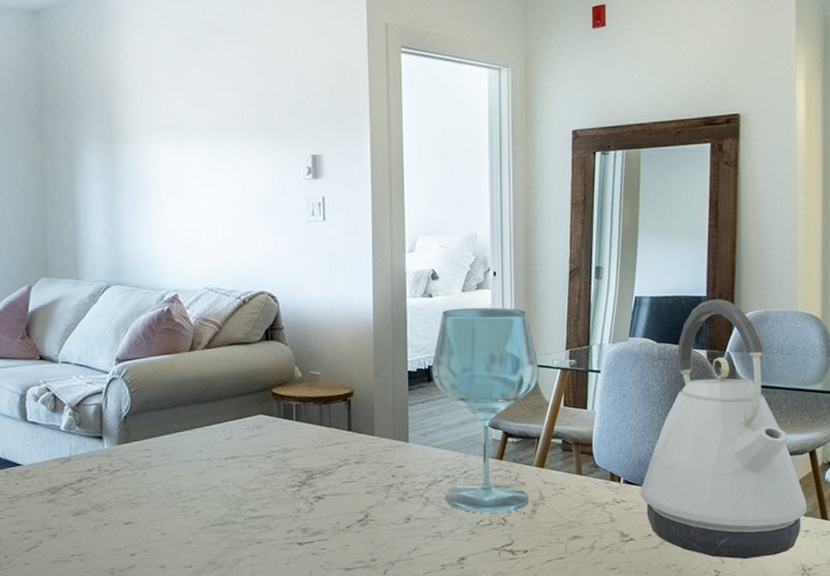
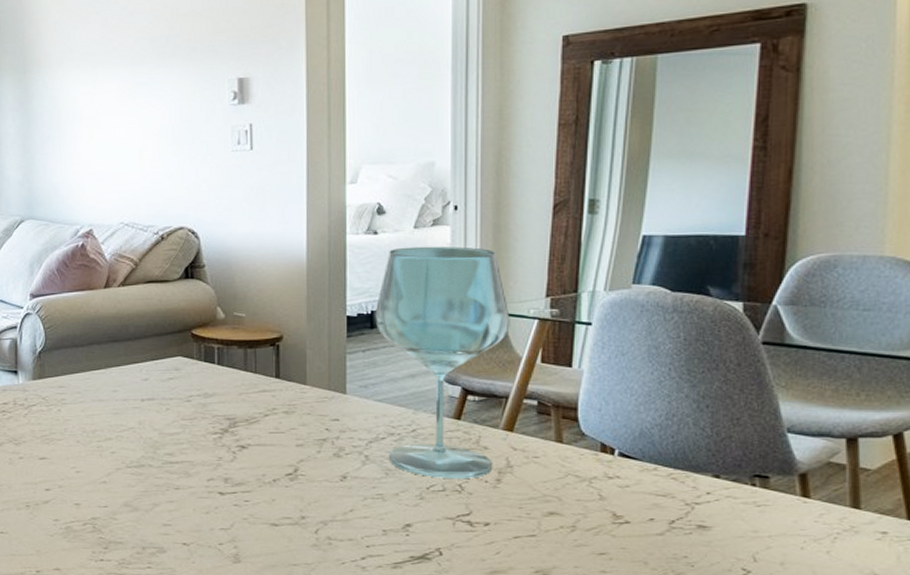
kettle: present [640,299,807,560] -> none [641,239,885,560]

